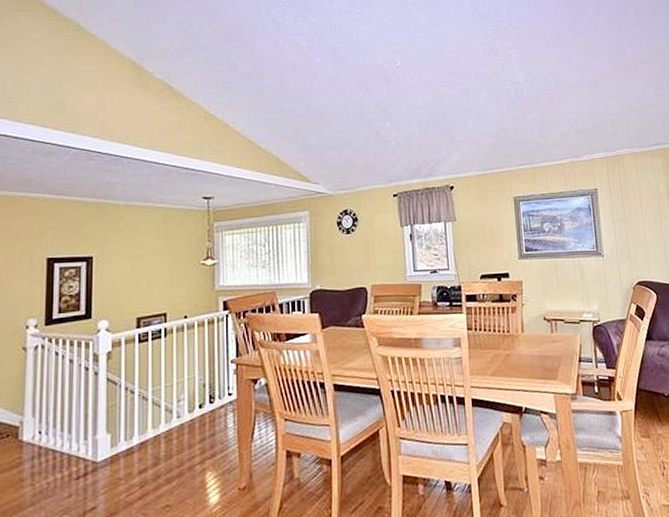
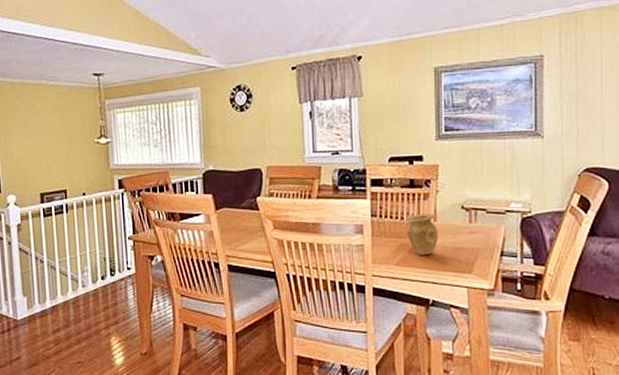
vase: none [496,325,527,365] -> present [404,214,439,255]

